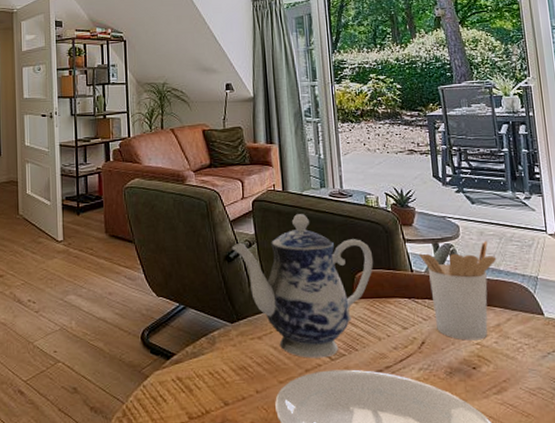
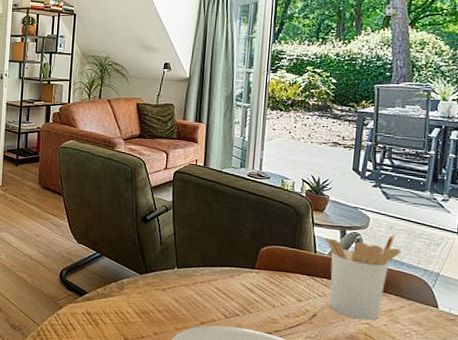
teapot: present [232,214,374,358] -> none [149,188,280,315]

